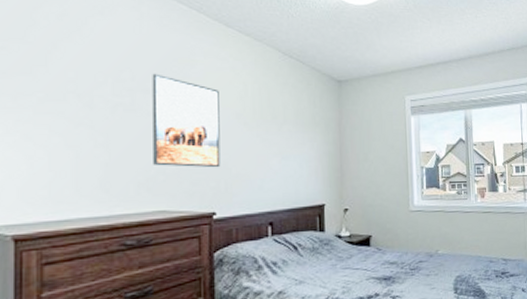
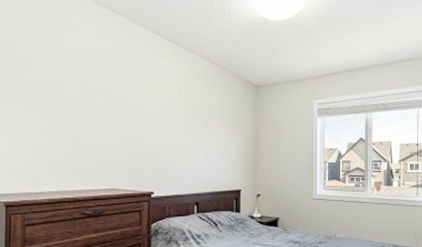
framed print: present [152,73,221,168] -> none [107,78,159,156]

